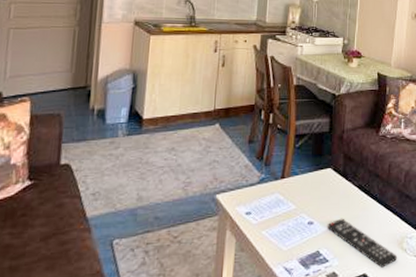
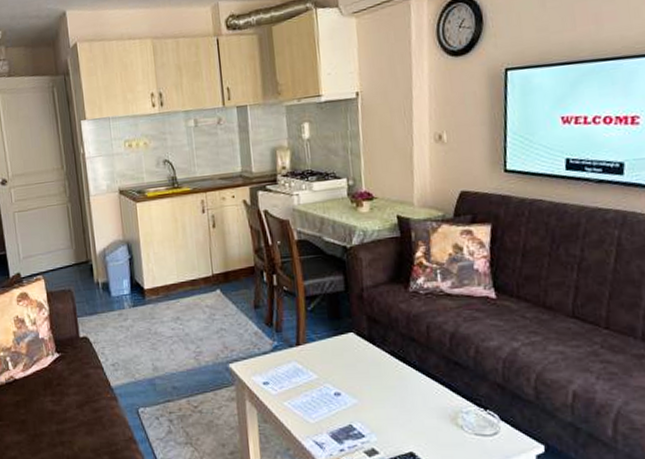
remote control: present [327,218,397,268] -> none [357,389,451,446]

